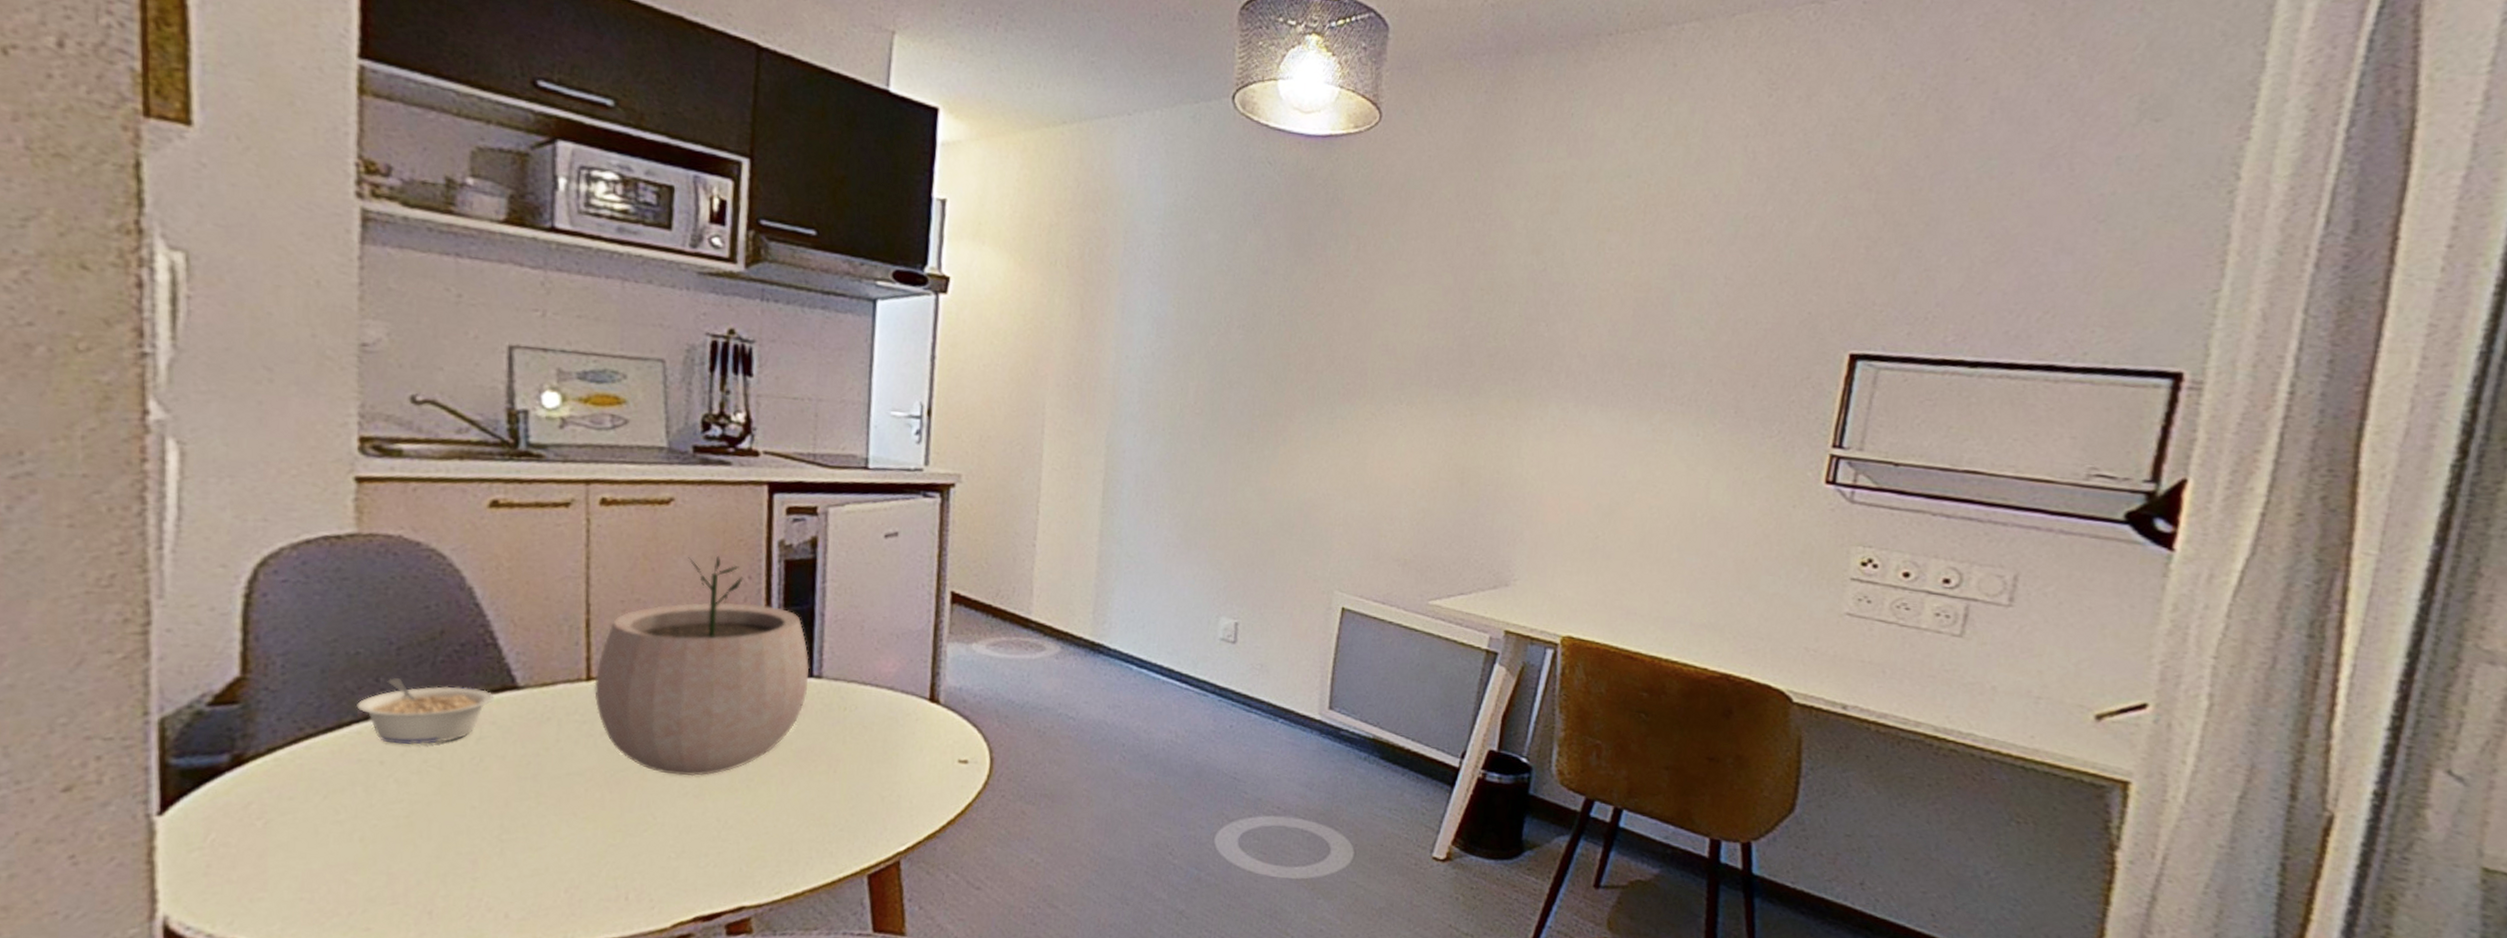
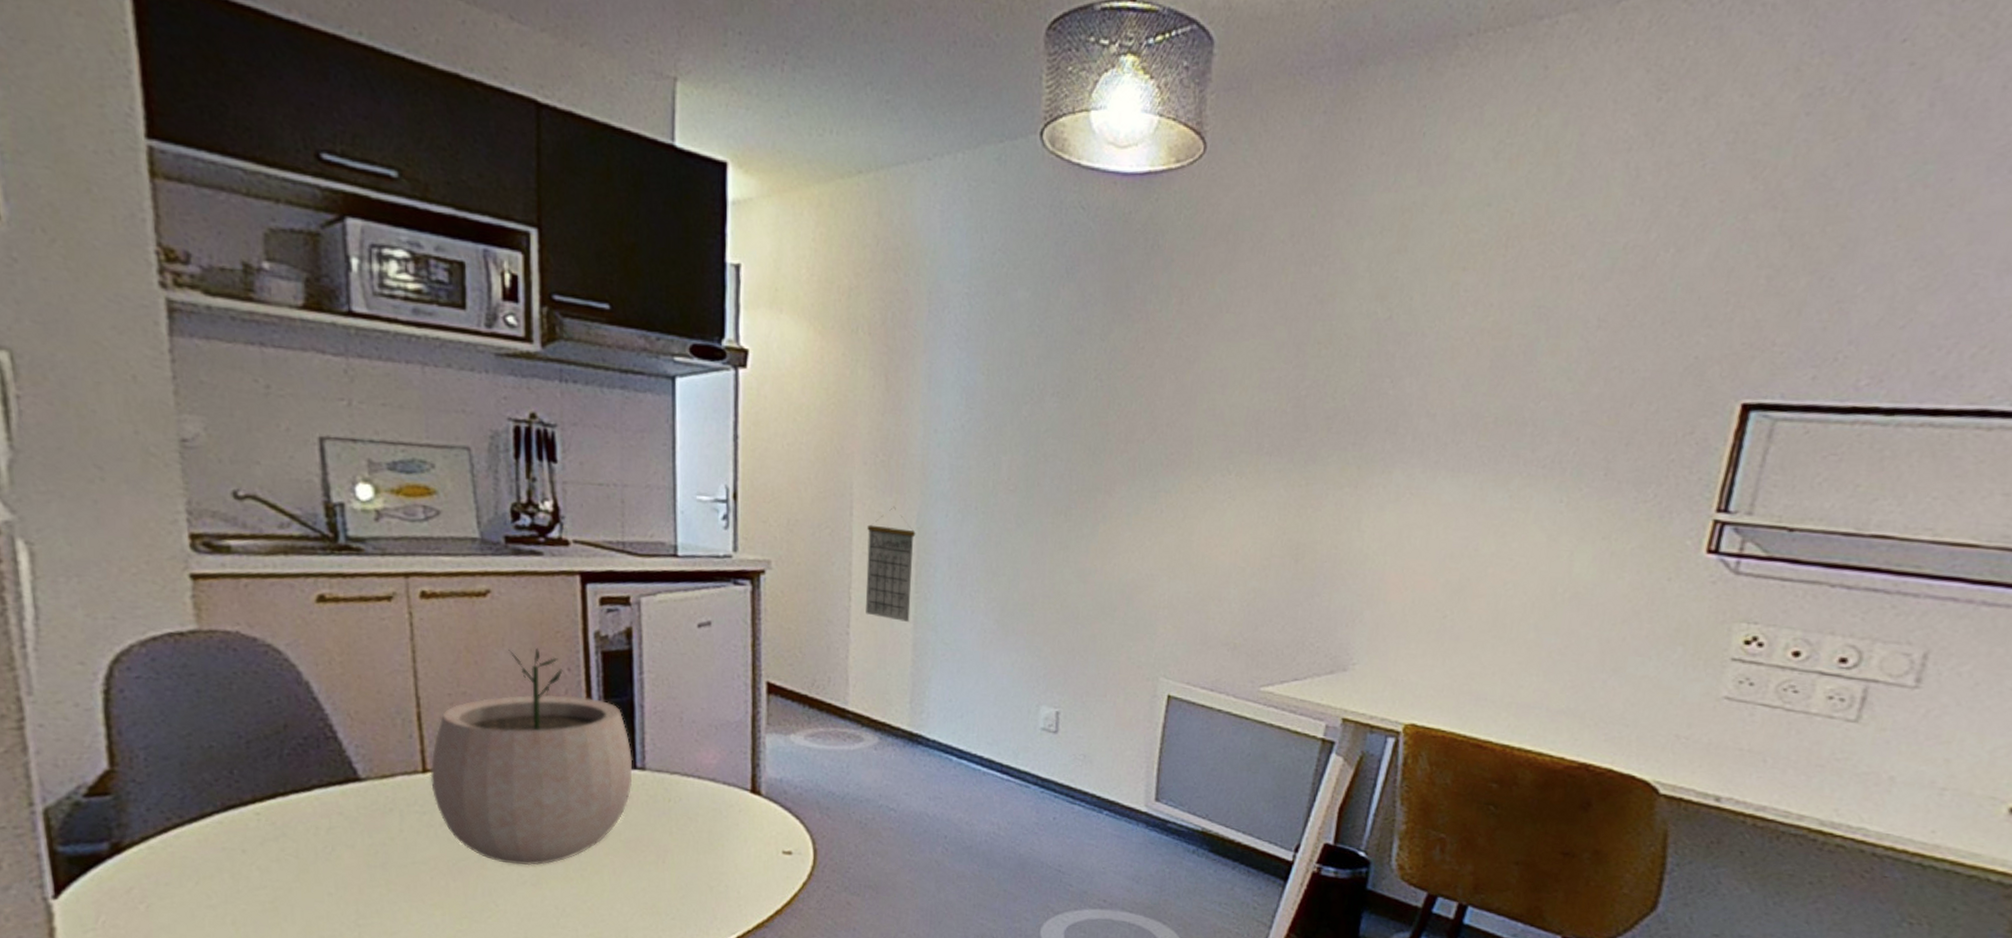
legume: present [357,678,494,745] -> none [215,770,339,834]
calendar: none [1053,425,1105,535] -> present [865,506,916,622]

